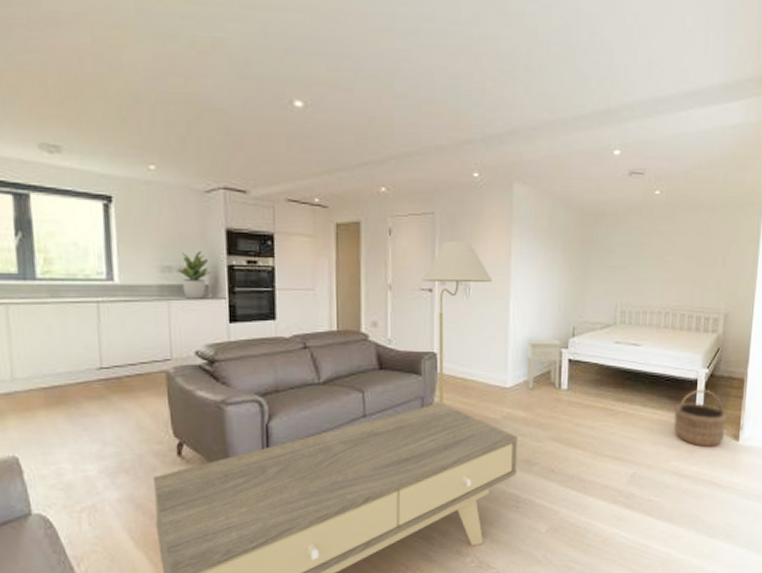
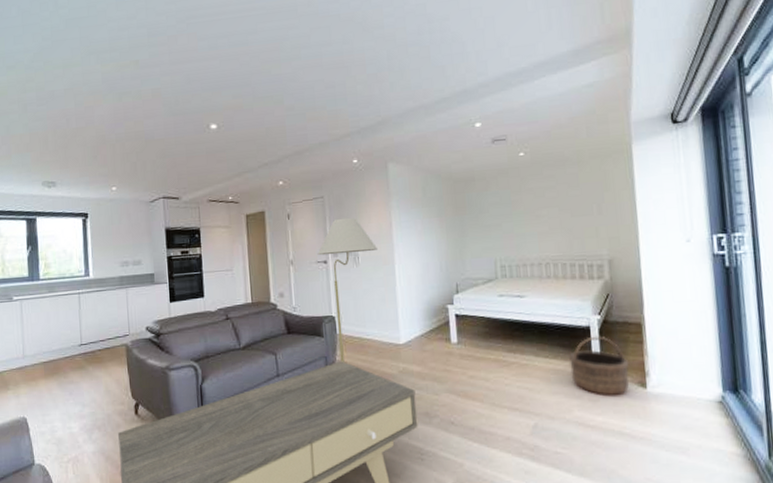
potted plant: present [176,251,211,299] -> none [131,248,156,286]
nightstand: present [526,338,563,390] -> none [414,296,450,345]

